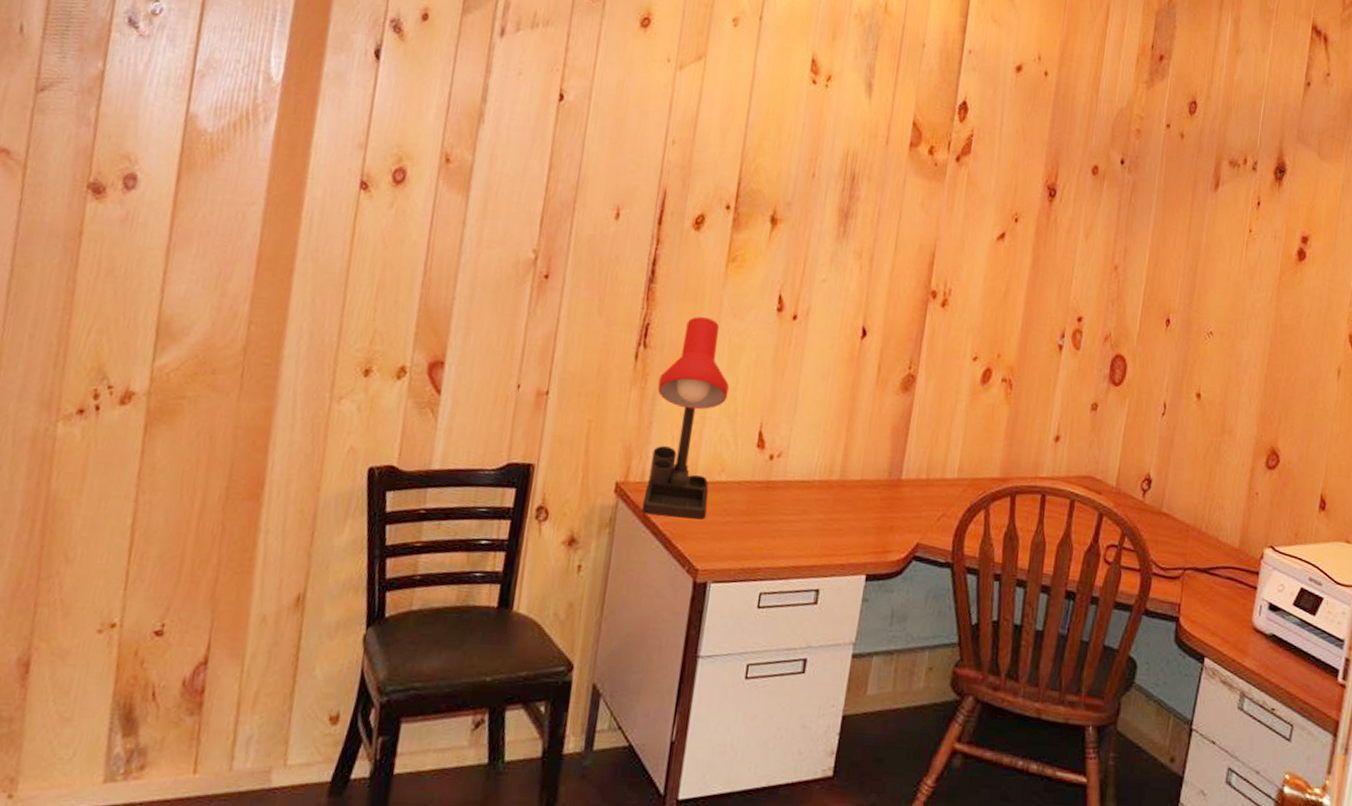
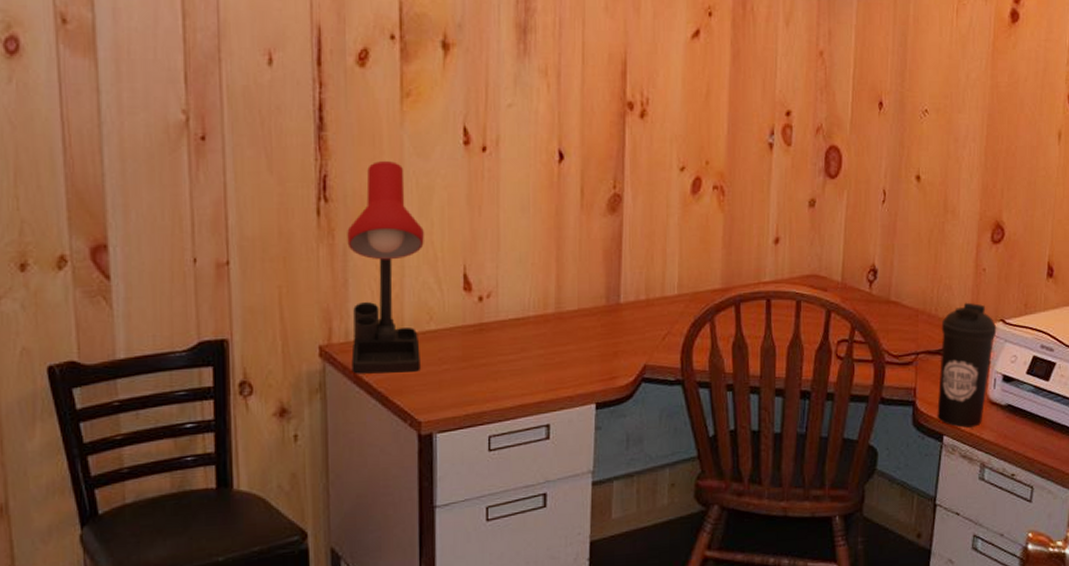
water bottle: none [1200,524,1266,653] -> present [937,302,997,428]

